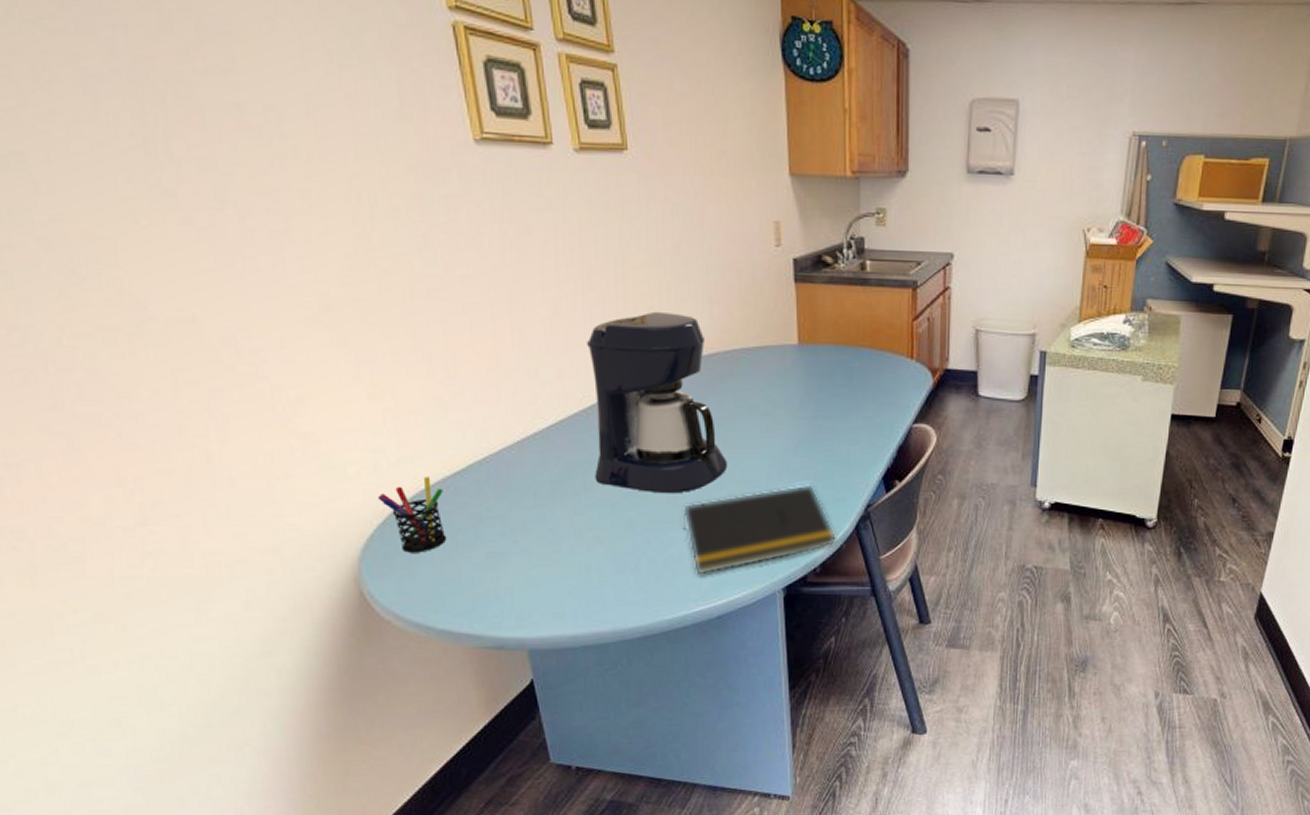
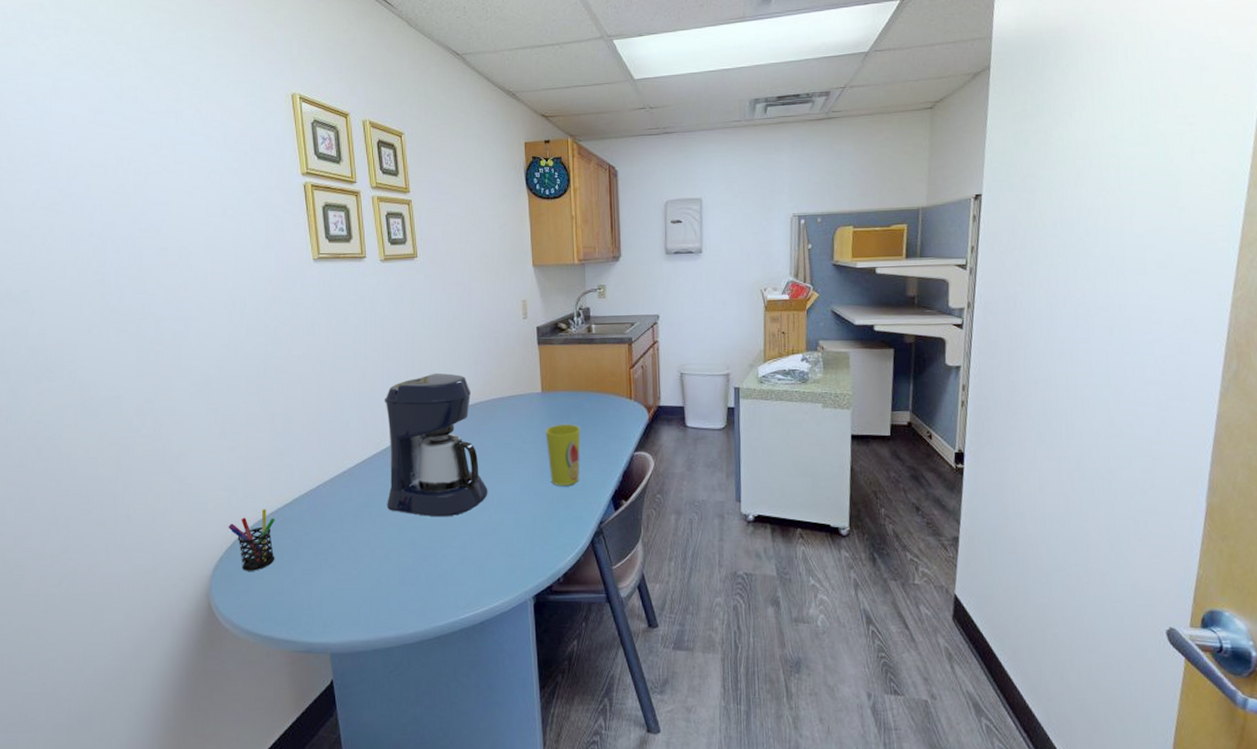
notepad: present [682,484,837,575] -> none [453,506,577,586]
cup: none [802,385,847,461] -> present [545,423,581,486]

